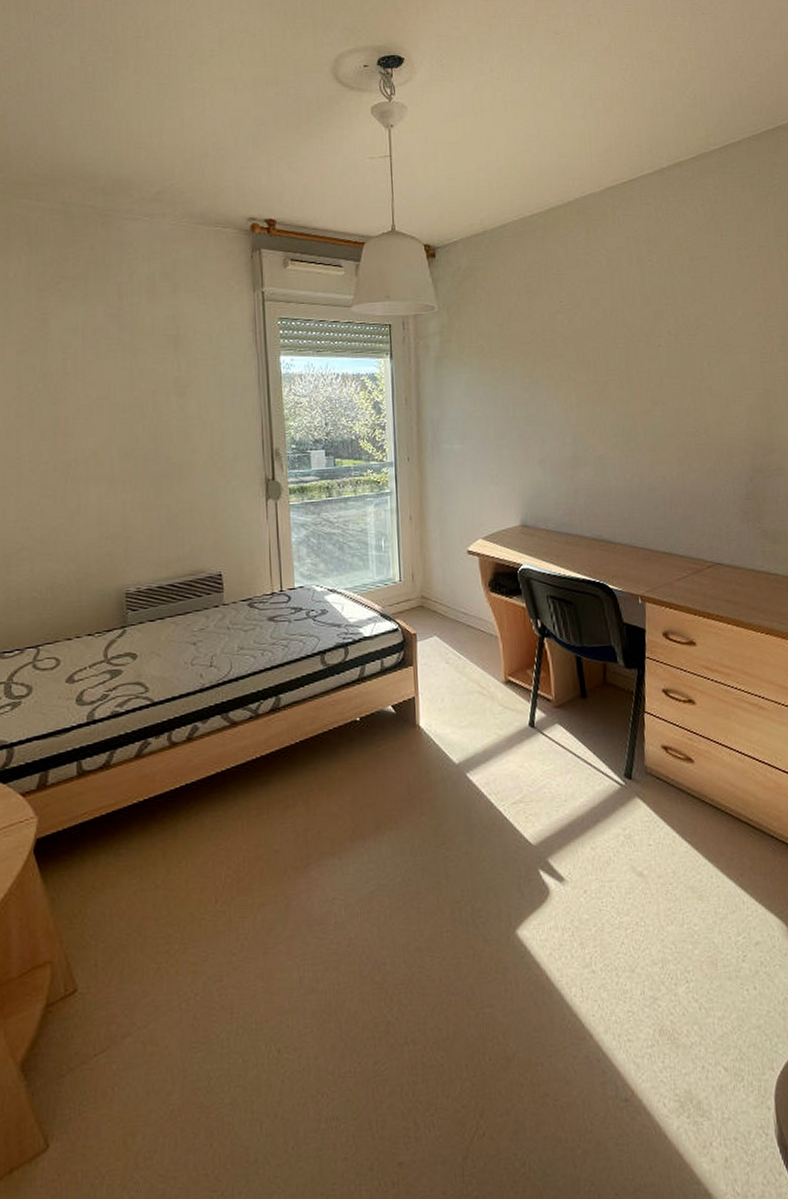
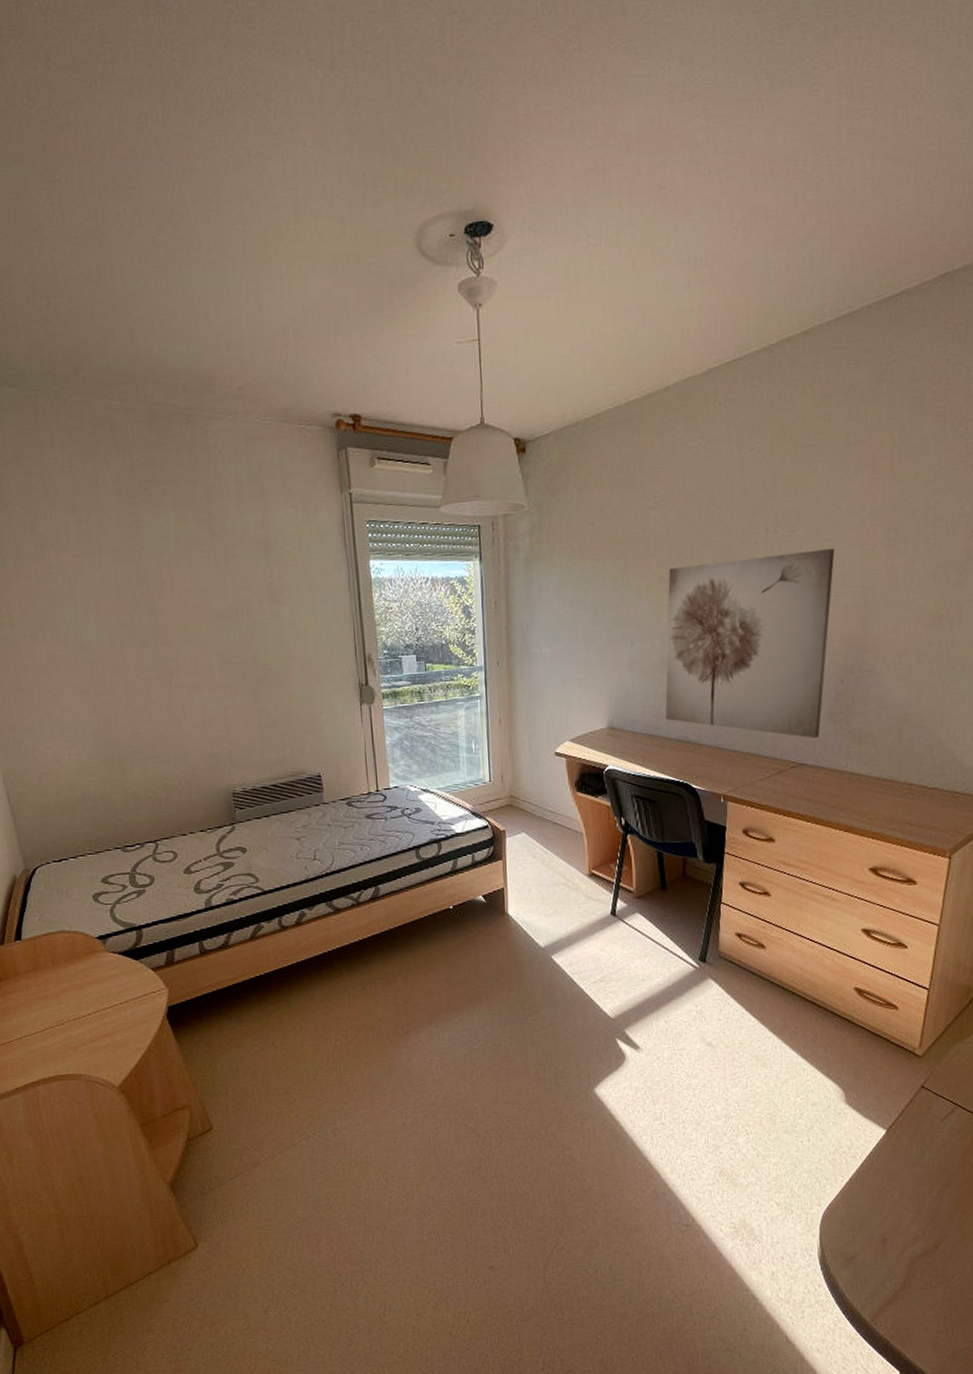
wall art: none [576,351,735,537] -> present [665,548,835,738]

